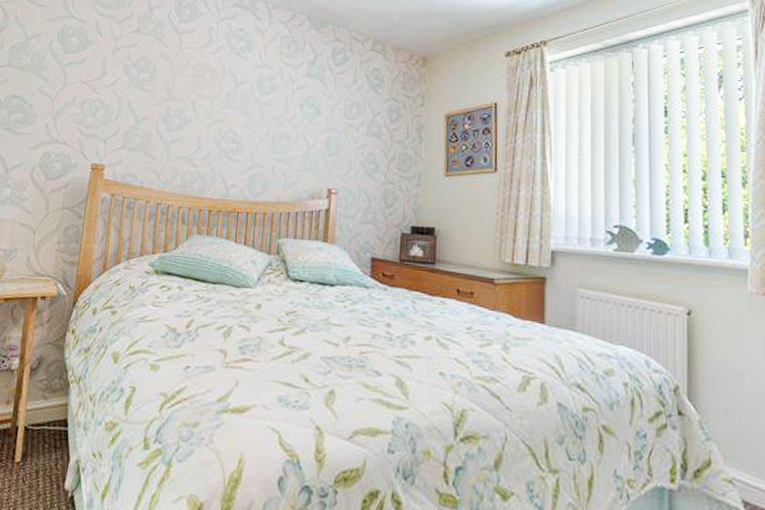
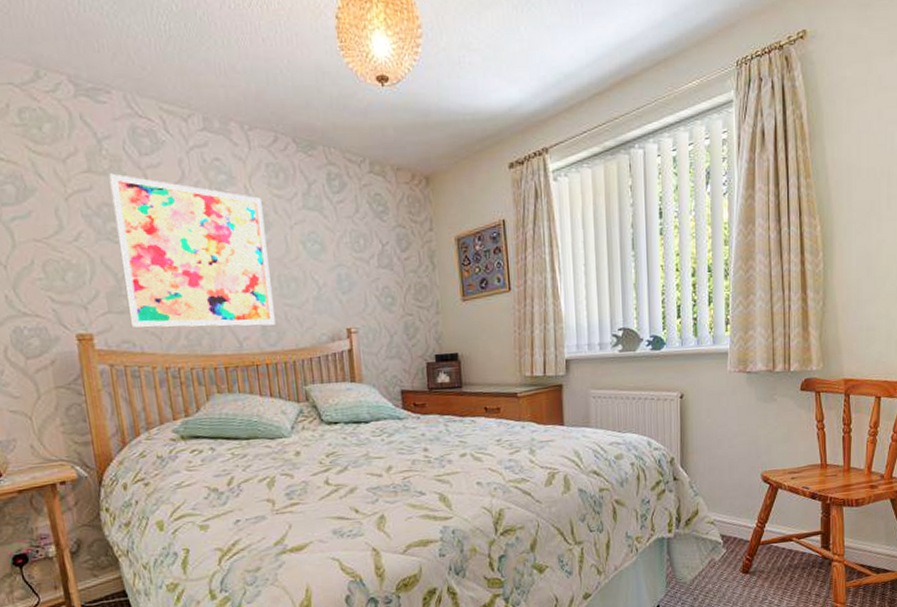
wall art: none [137,34,271,177] -> present [107,173,275,329]

